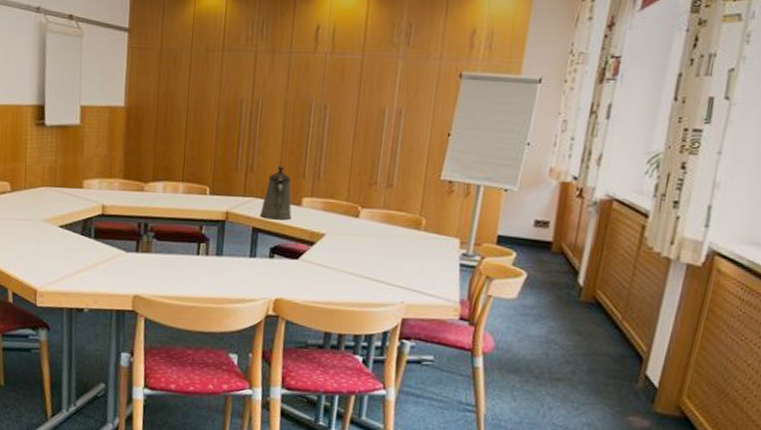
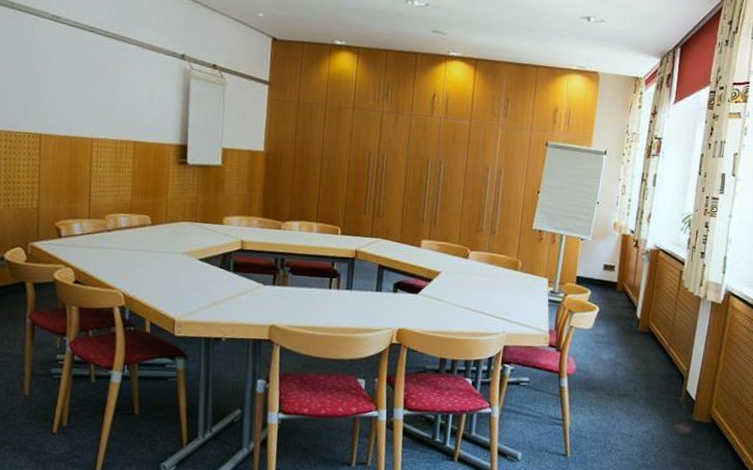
coffee pot: present [259,165,292,220] -> none [385,210,413,259]

